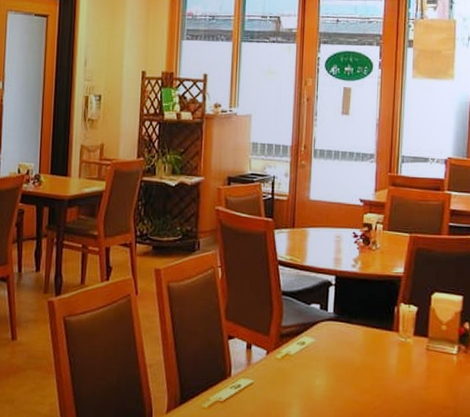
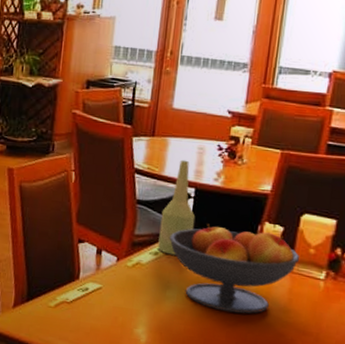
bottle: none [305,249,338,343] -> present [158,160,196,255]
fruit bowl: none [315,309,433,395] -> present [169,223,299,314]

